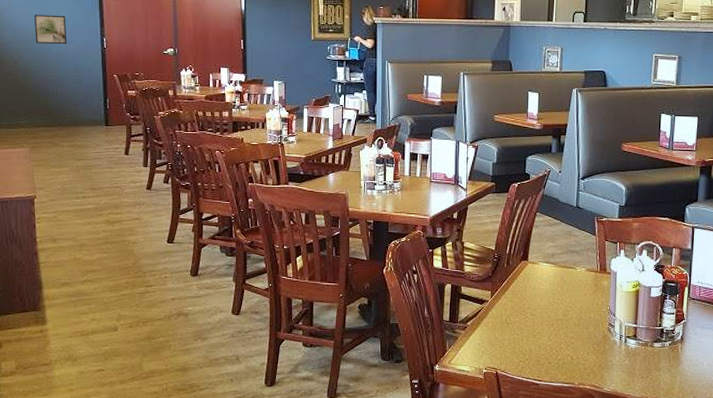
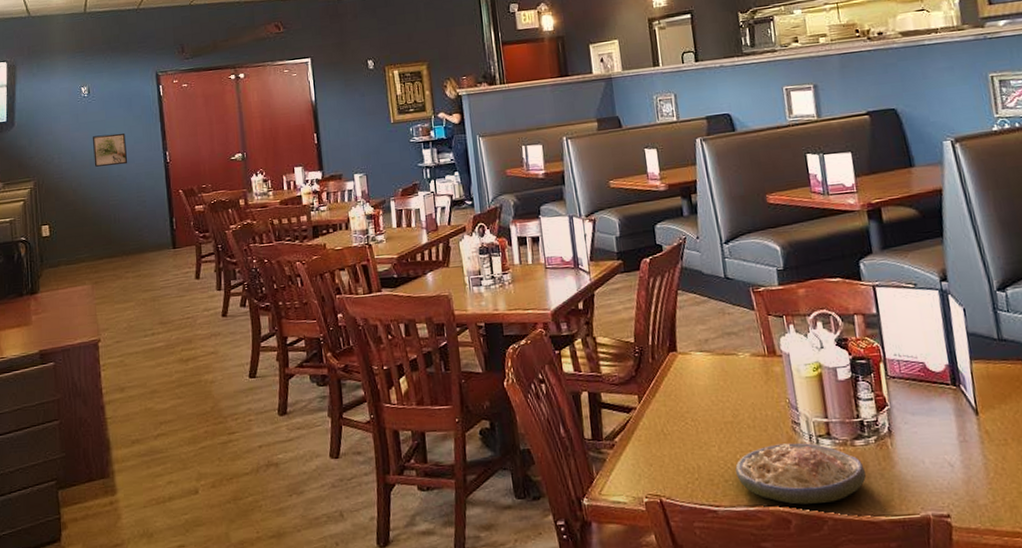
soup: none [558,339,657,386] -> present [735,443,866,505]

